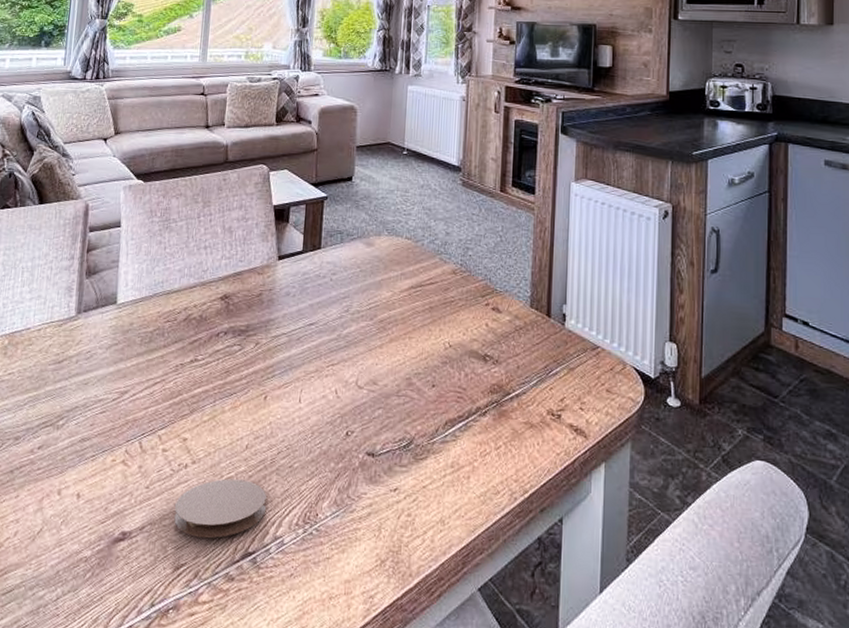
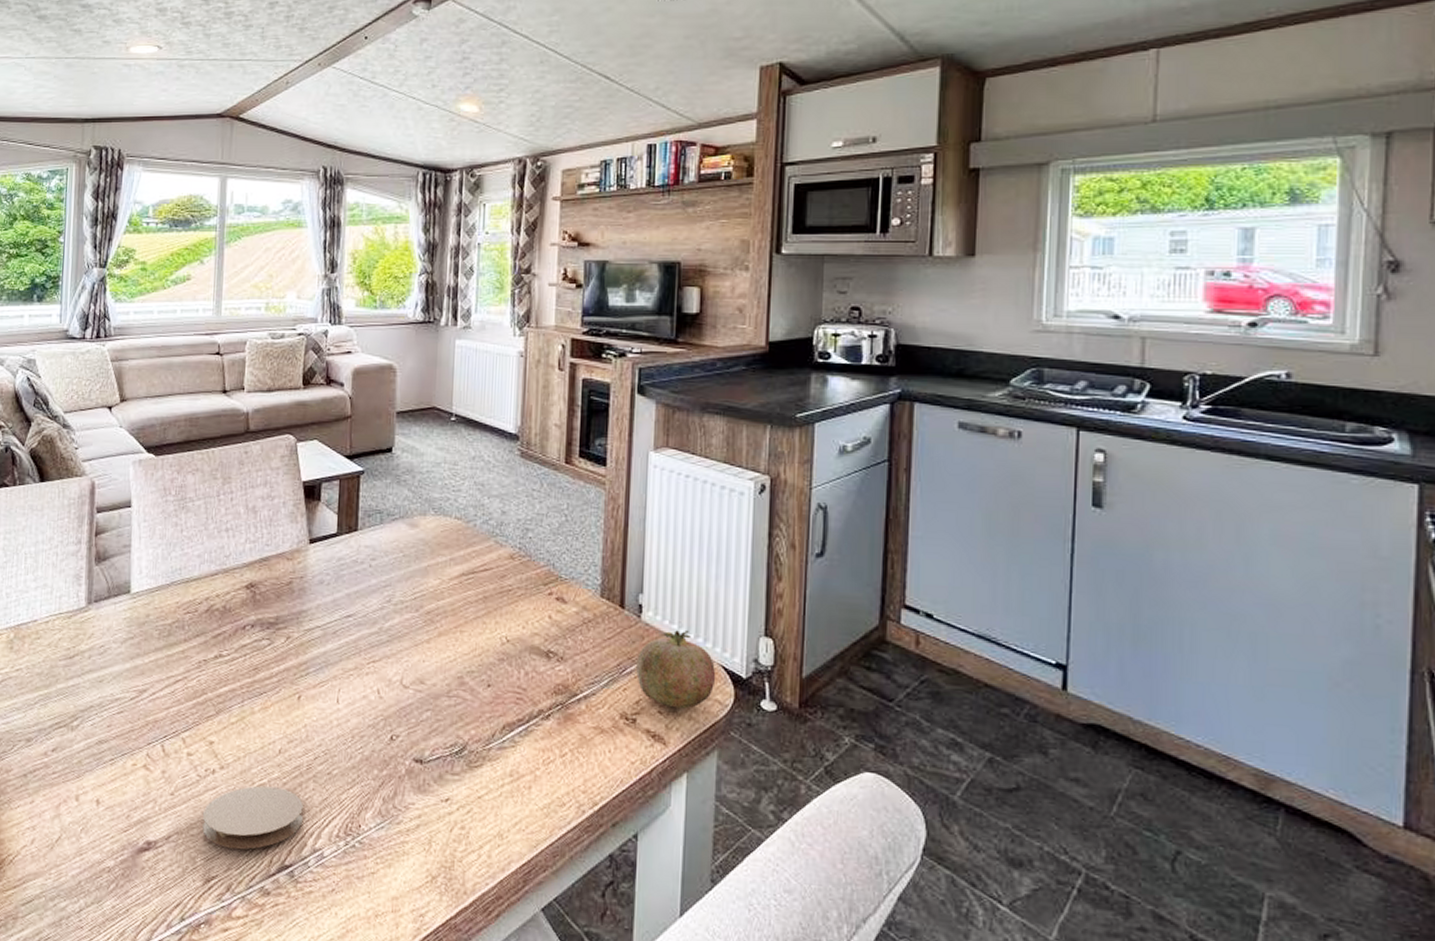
fruit: none [561,336,629,406] -> present [636,630,716,709]

